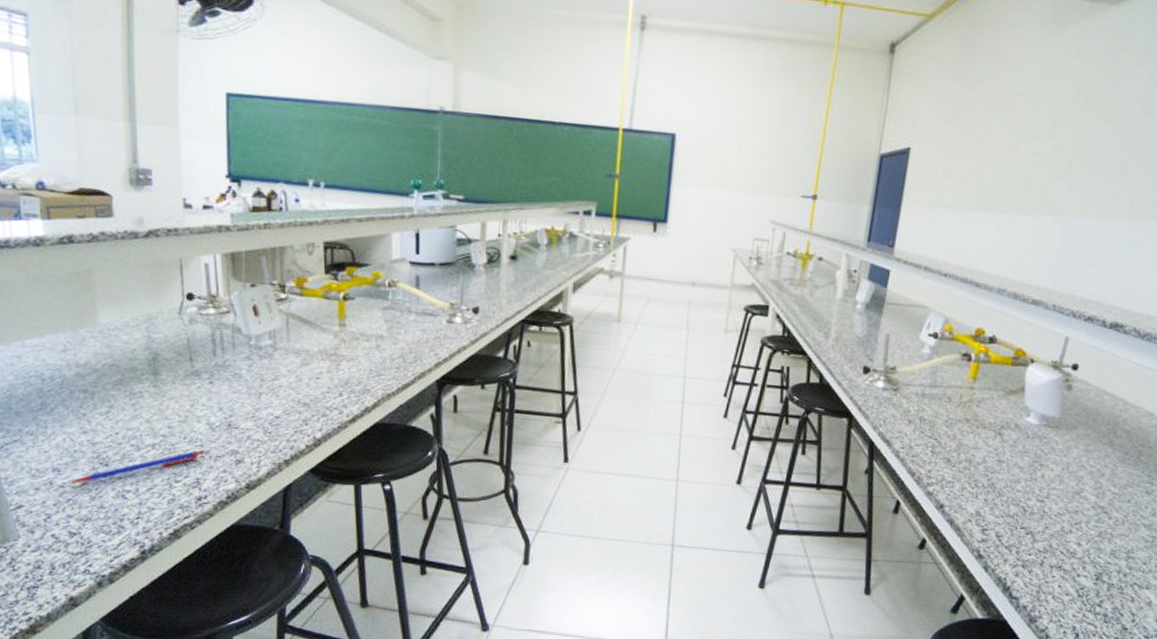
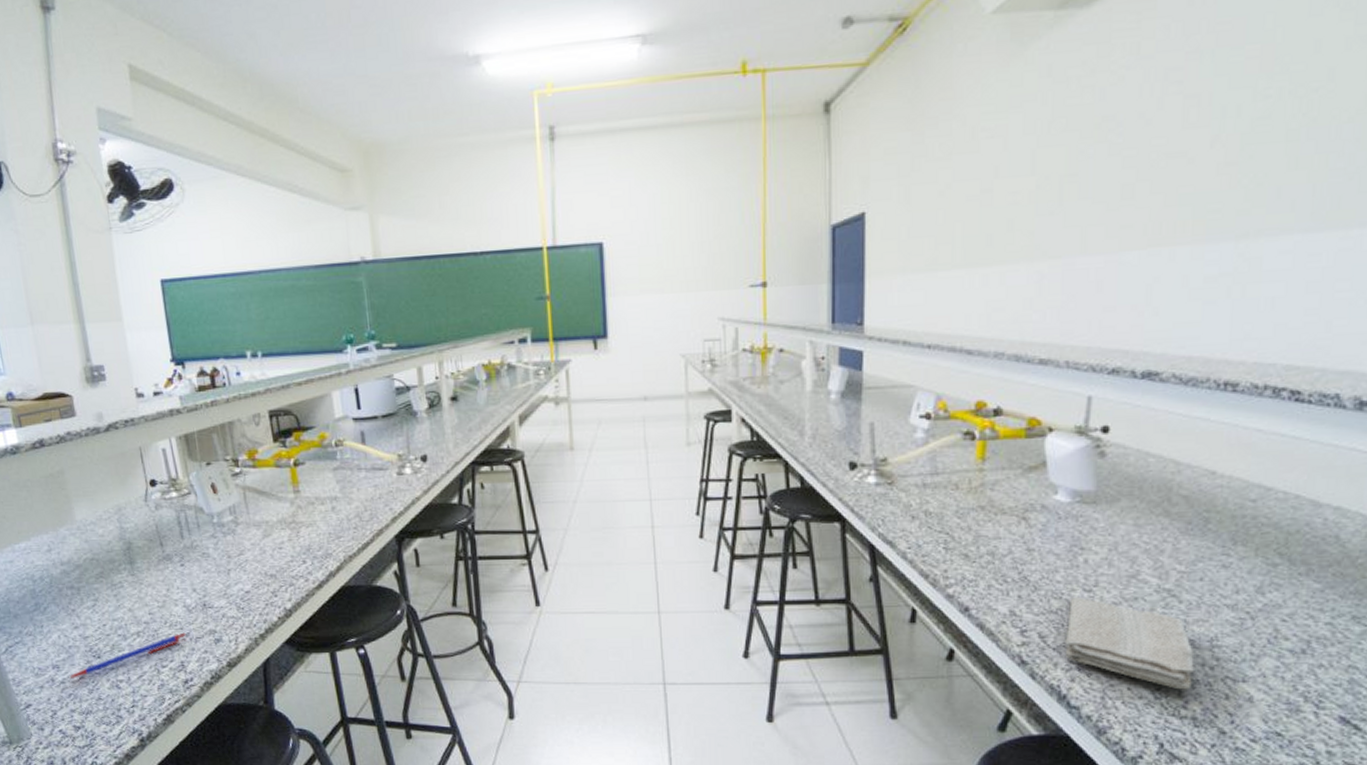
washcloth: none [1014,505,1114,591] -> present [1065,596,1194,690]

